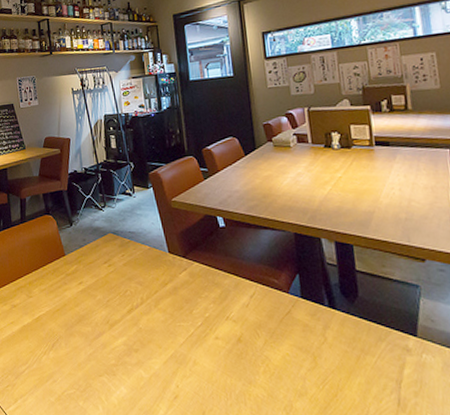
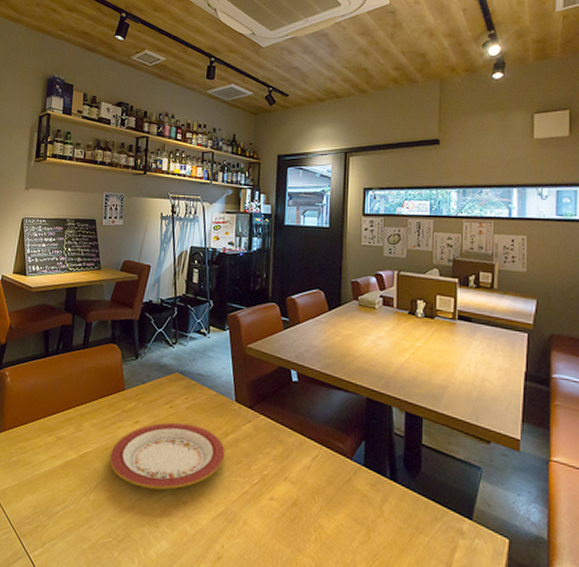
plate: none [61,279,167,341] -> present [109,422,225,490]

